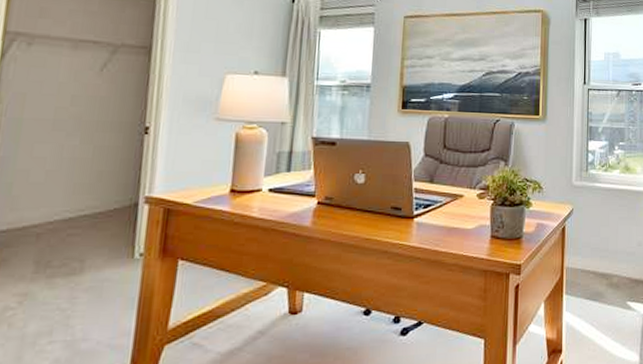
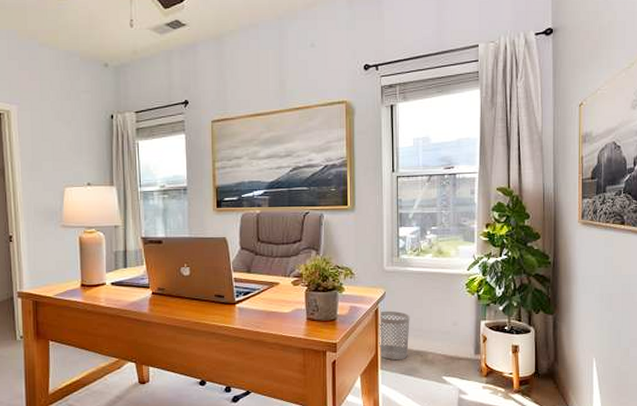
wastebasket: none [564,229,597,284] -> present [379,310,410,361]

